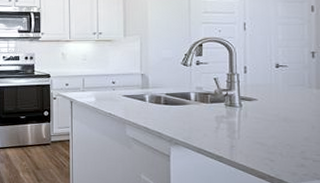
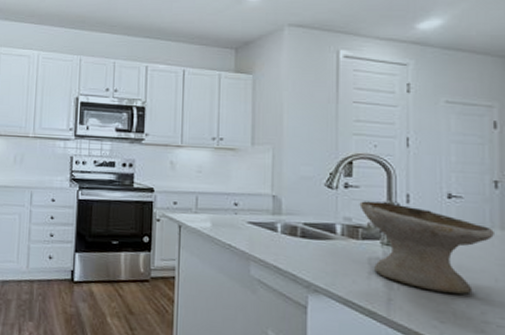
bowl: none [208,74,311,139] -> present [359,201,494,294]

